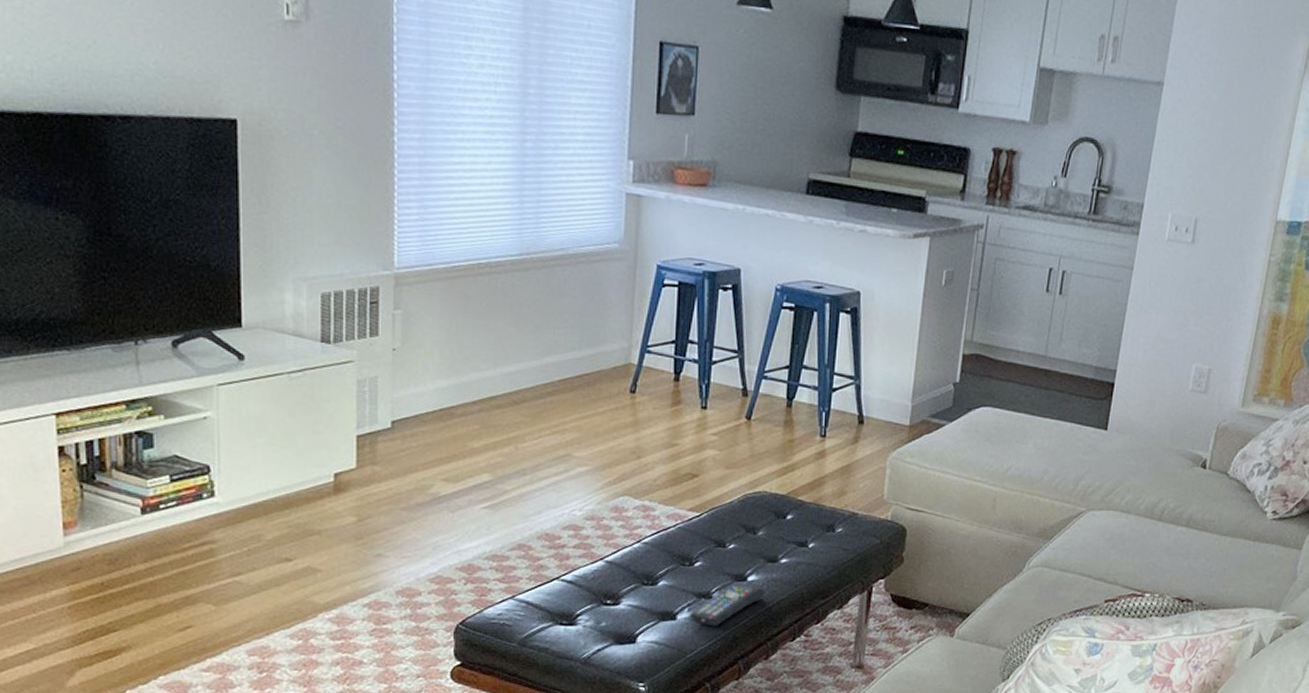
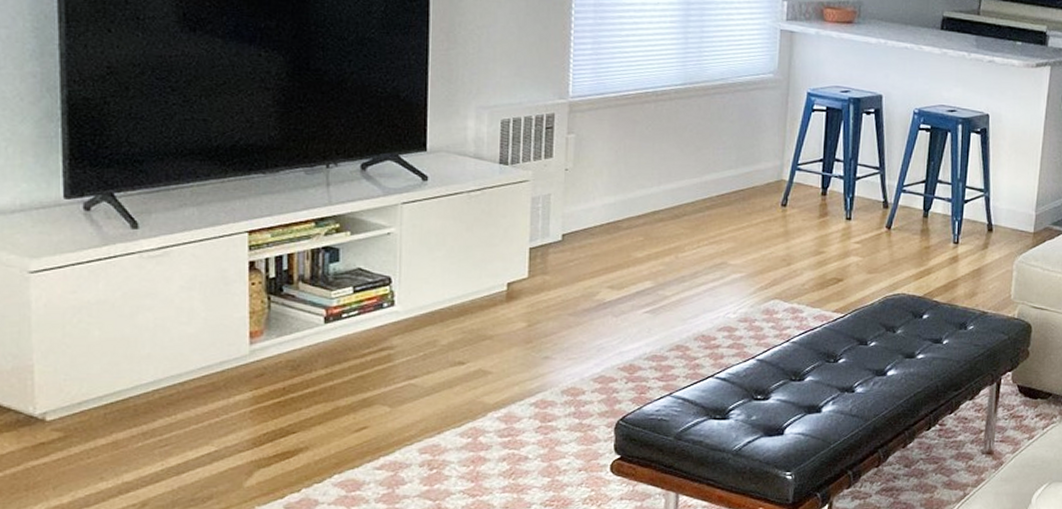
remote control: present [689,583,766,627] -> none [833,377,904,418]

